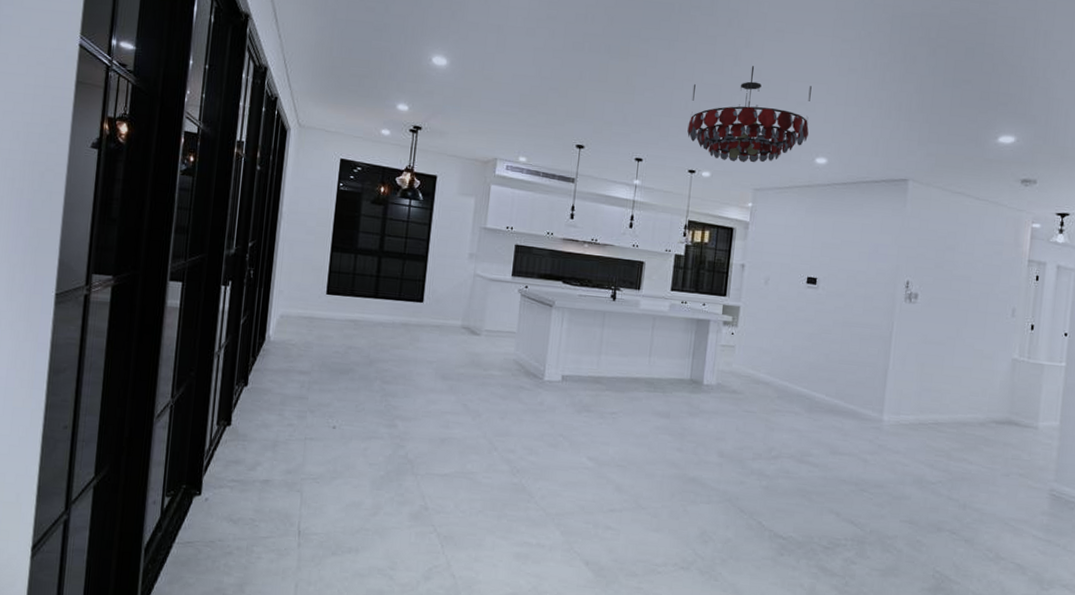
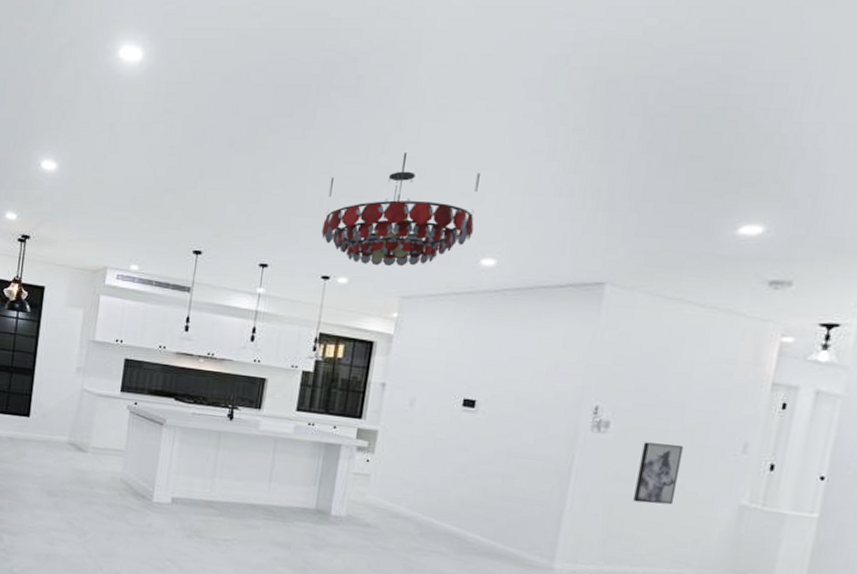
wall art: none [938,310,972,361] -> present [633,442,684,505]

